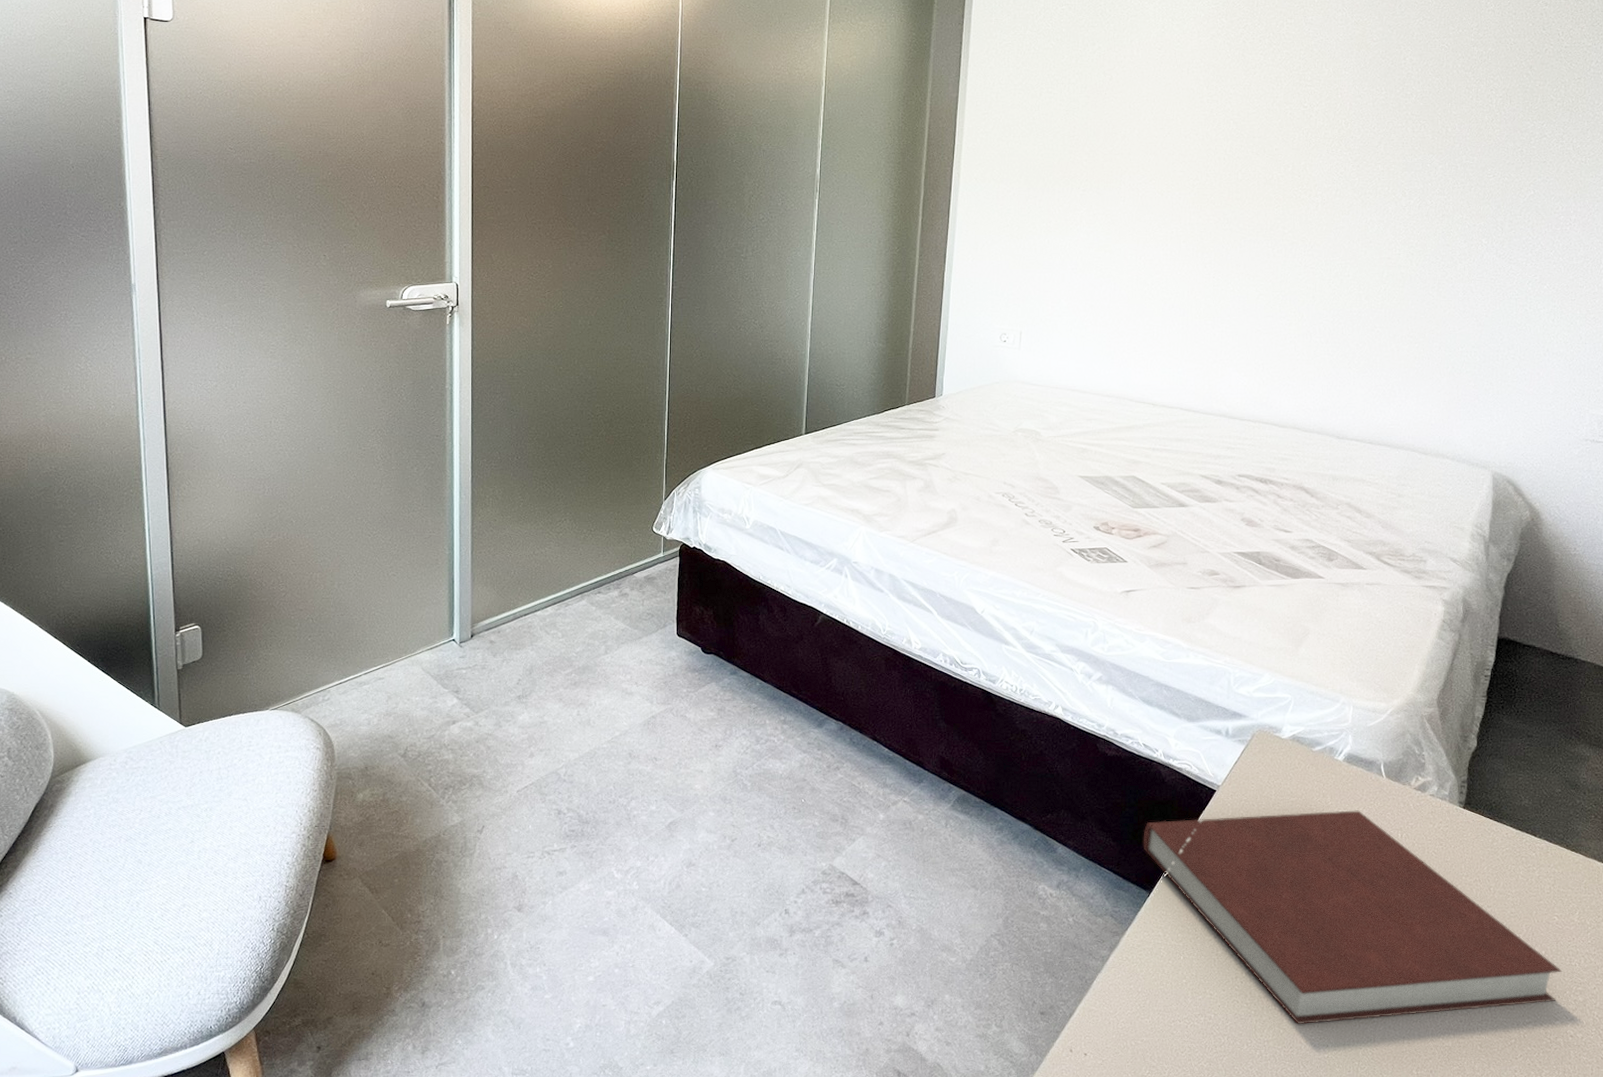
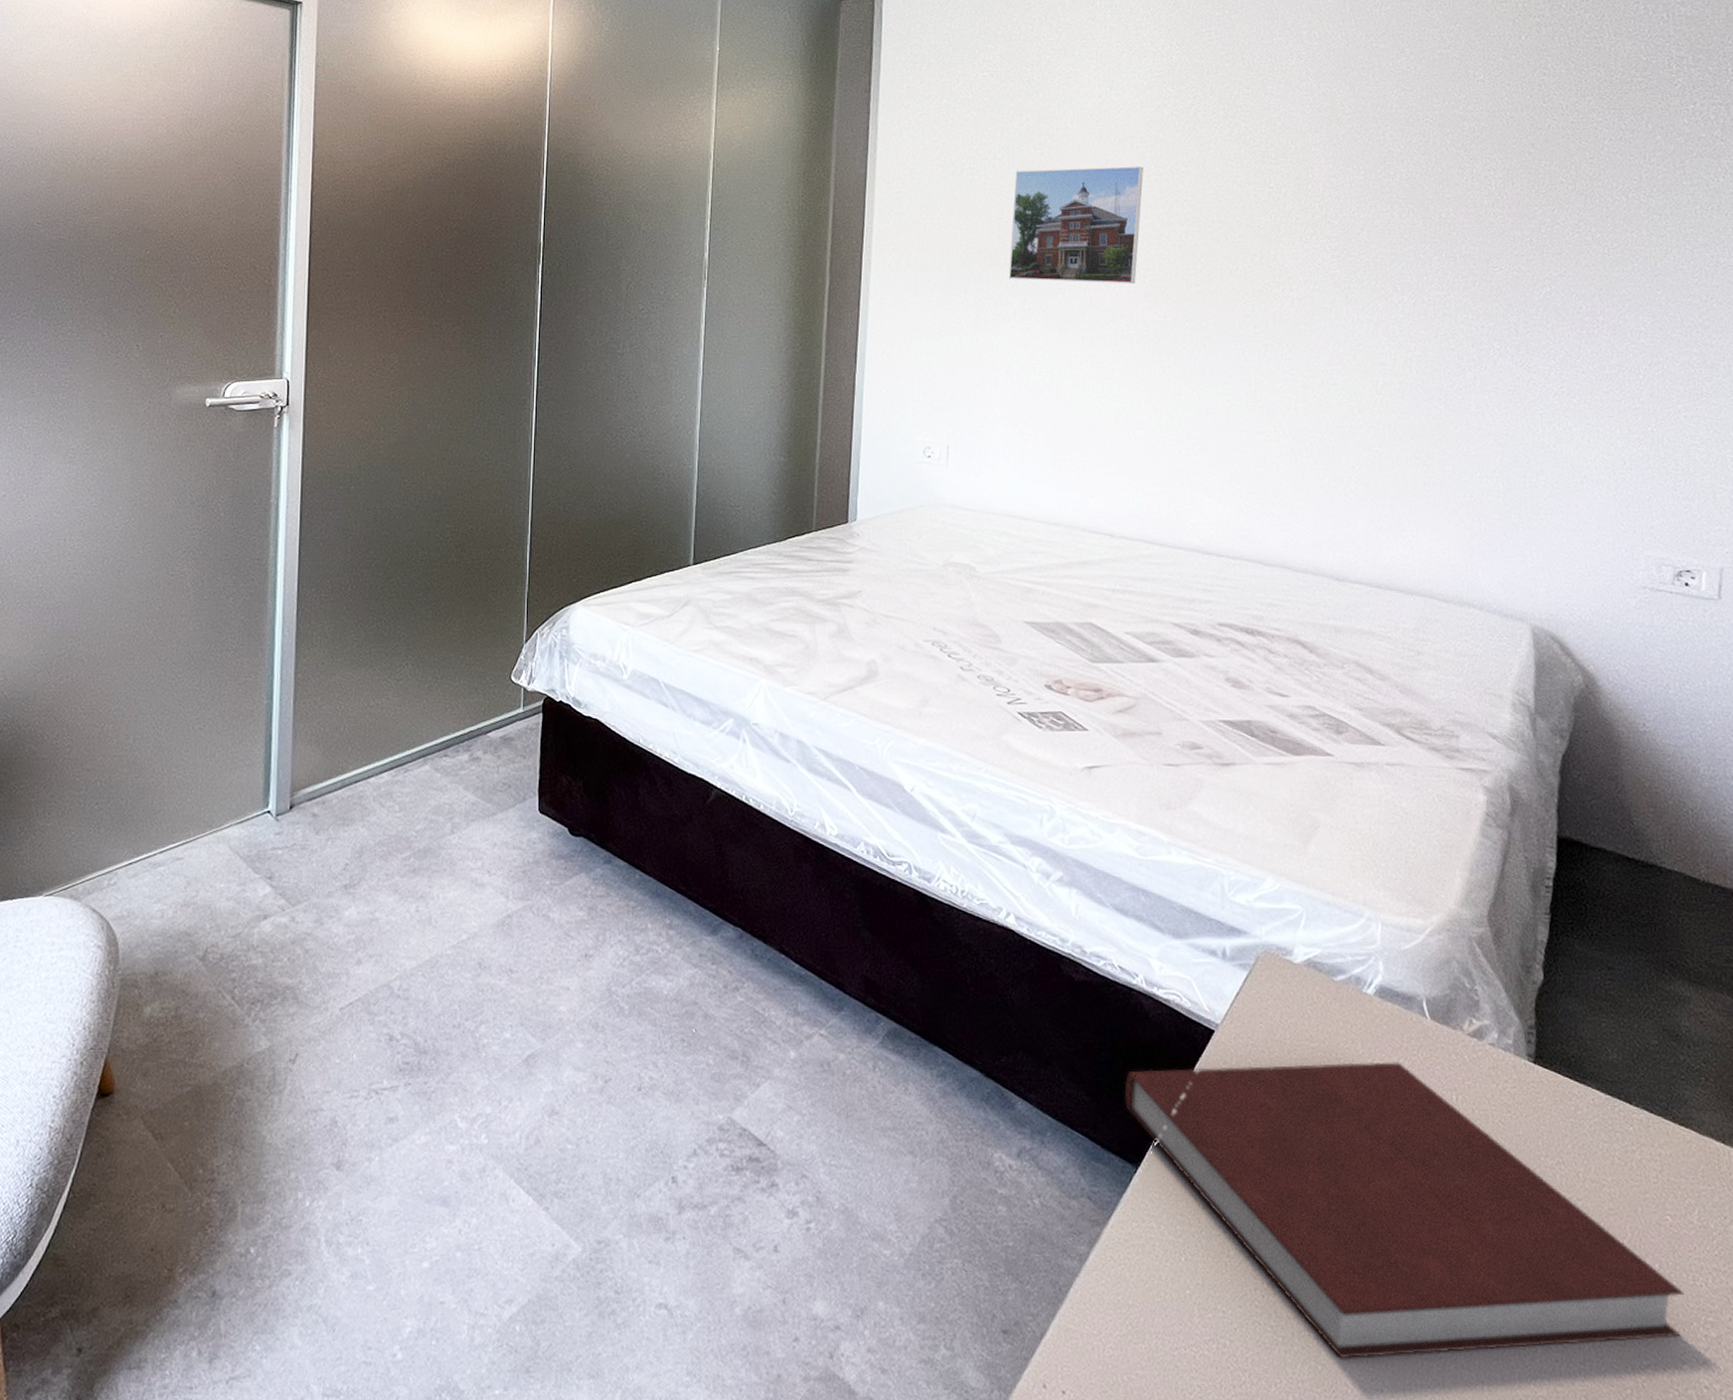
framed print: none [1077,89,1197,192] -> present [1008,166,1144,284]

